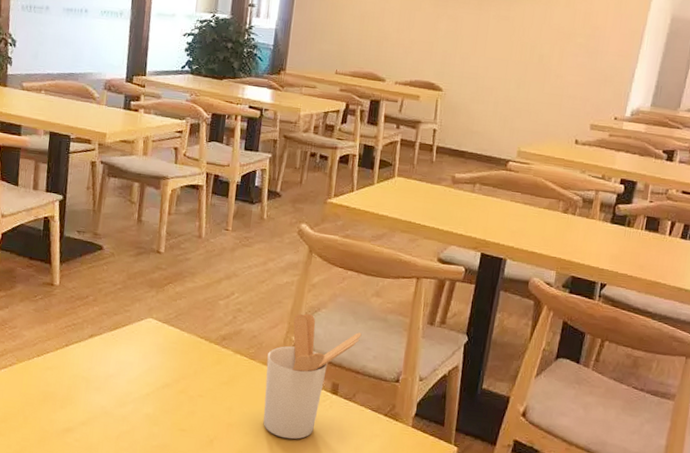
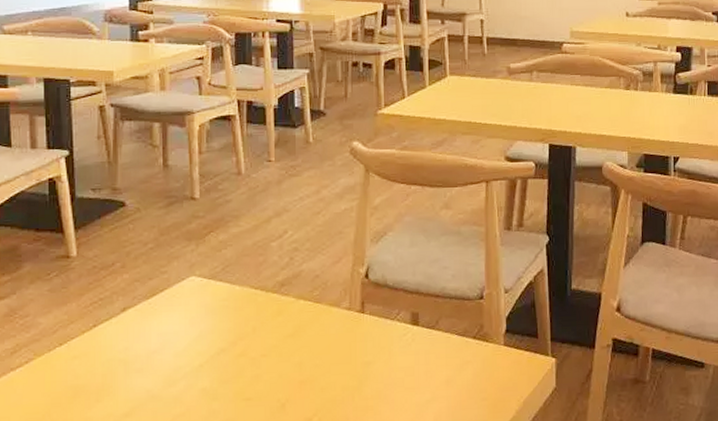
utensil holder: present [263,313,362,439] -> none [335,239,436,386]

